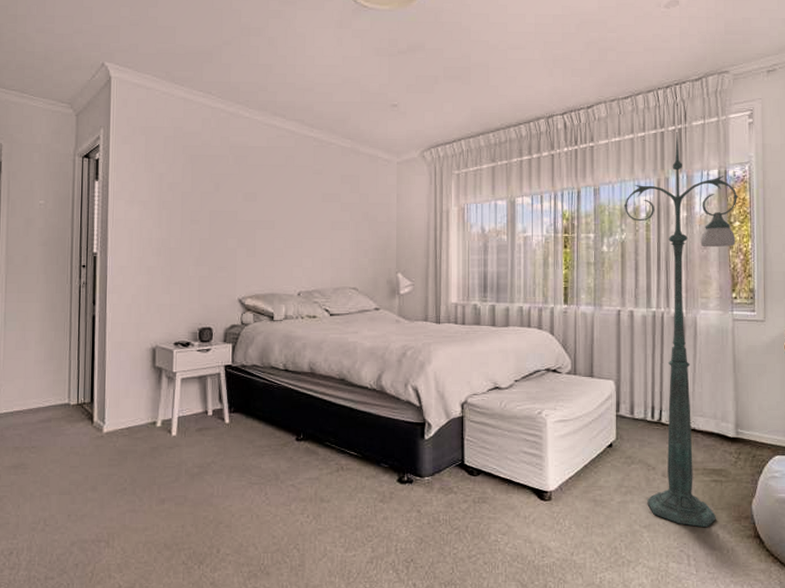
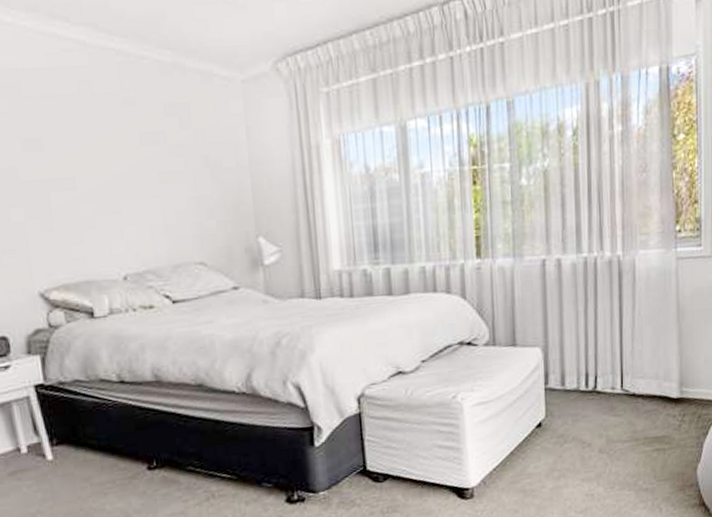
floor lamp: present [623,132,738,528] -> none [545,17,683,504]

